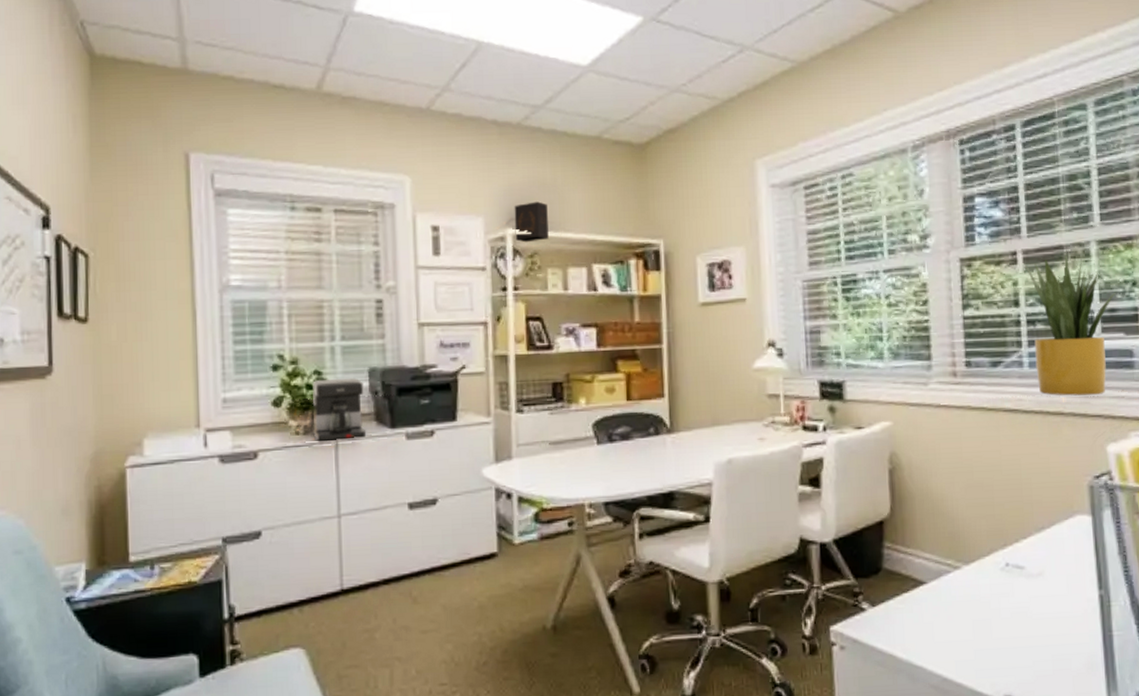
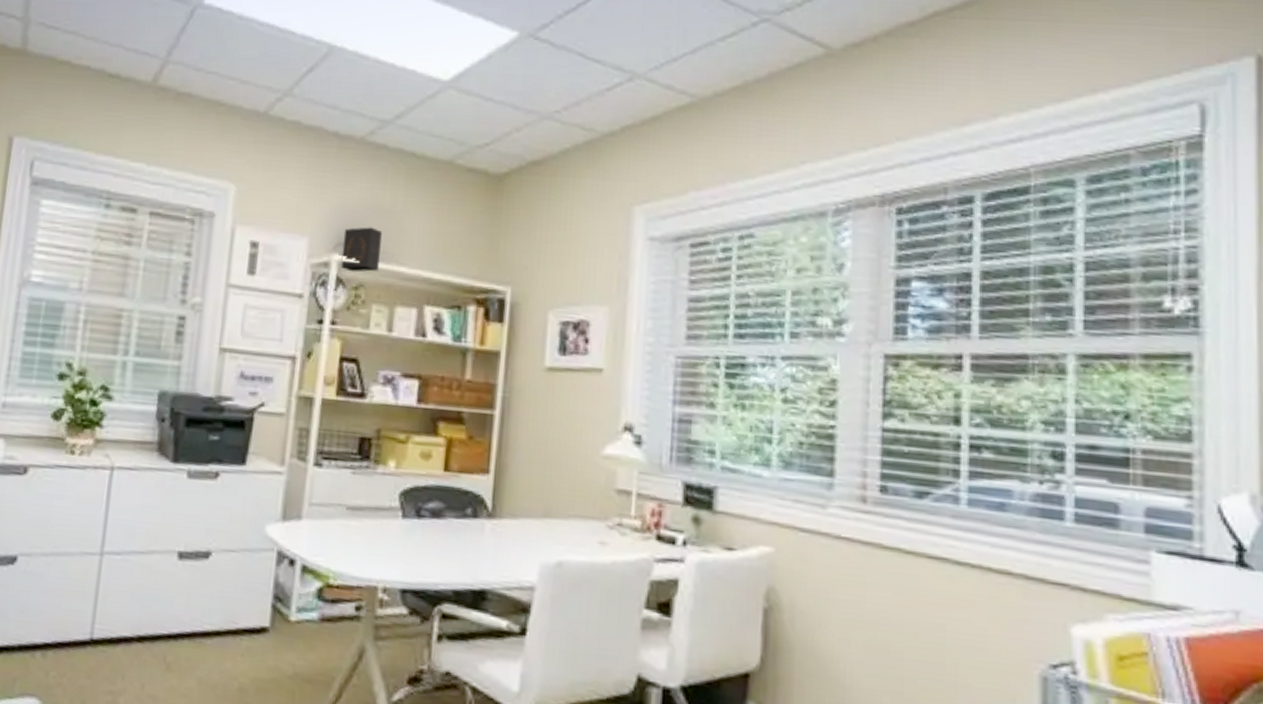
coffee maker: present [312,377,367,442] -> none [89,396,151,470]
planter: present [1025,255,1116,396] -> none [973,368,1099,557]

